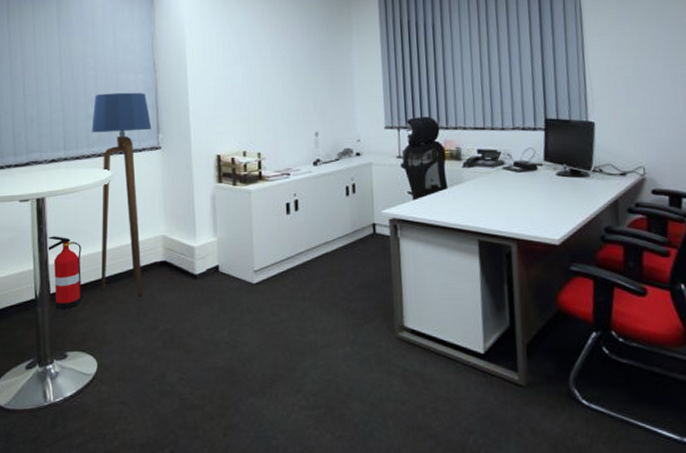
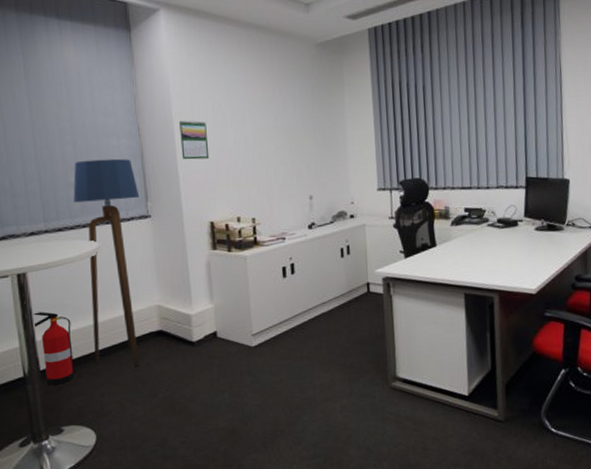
calendar: none [192,57,219,95] -> present [179,120,210,160]

